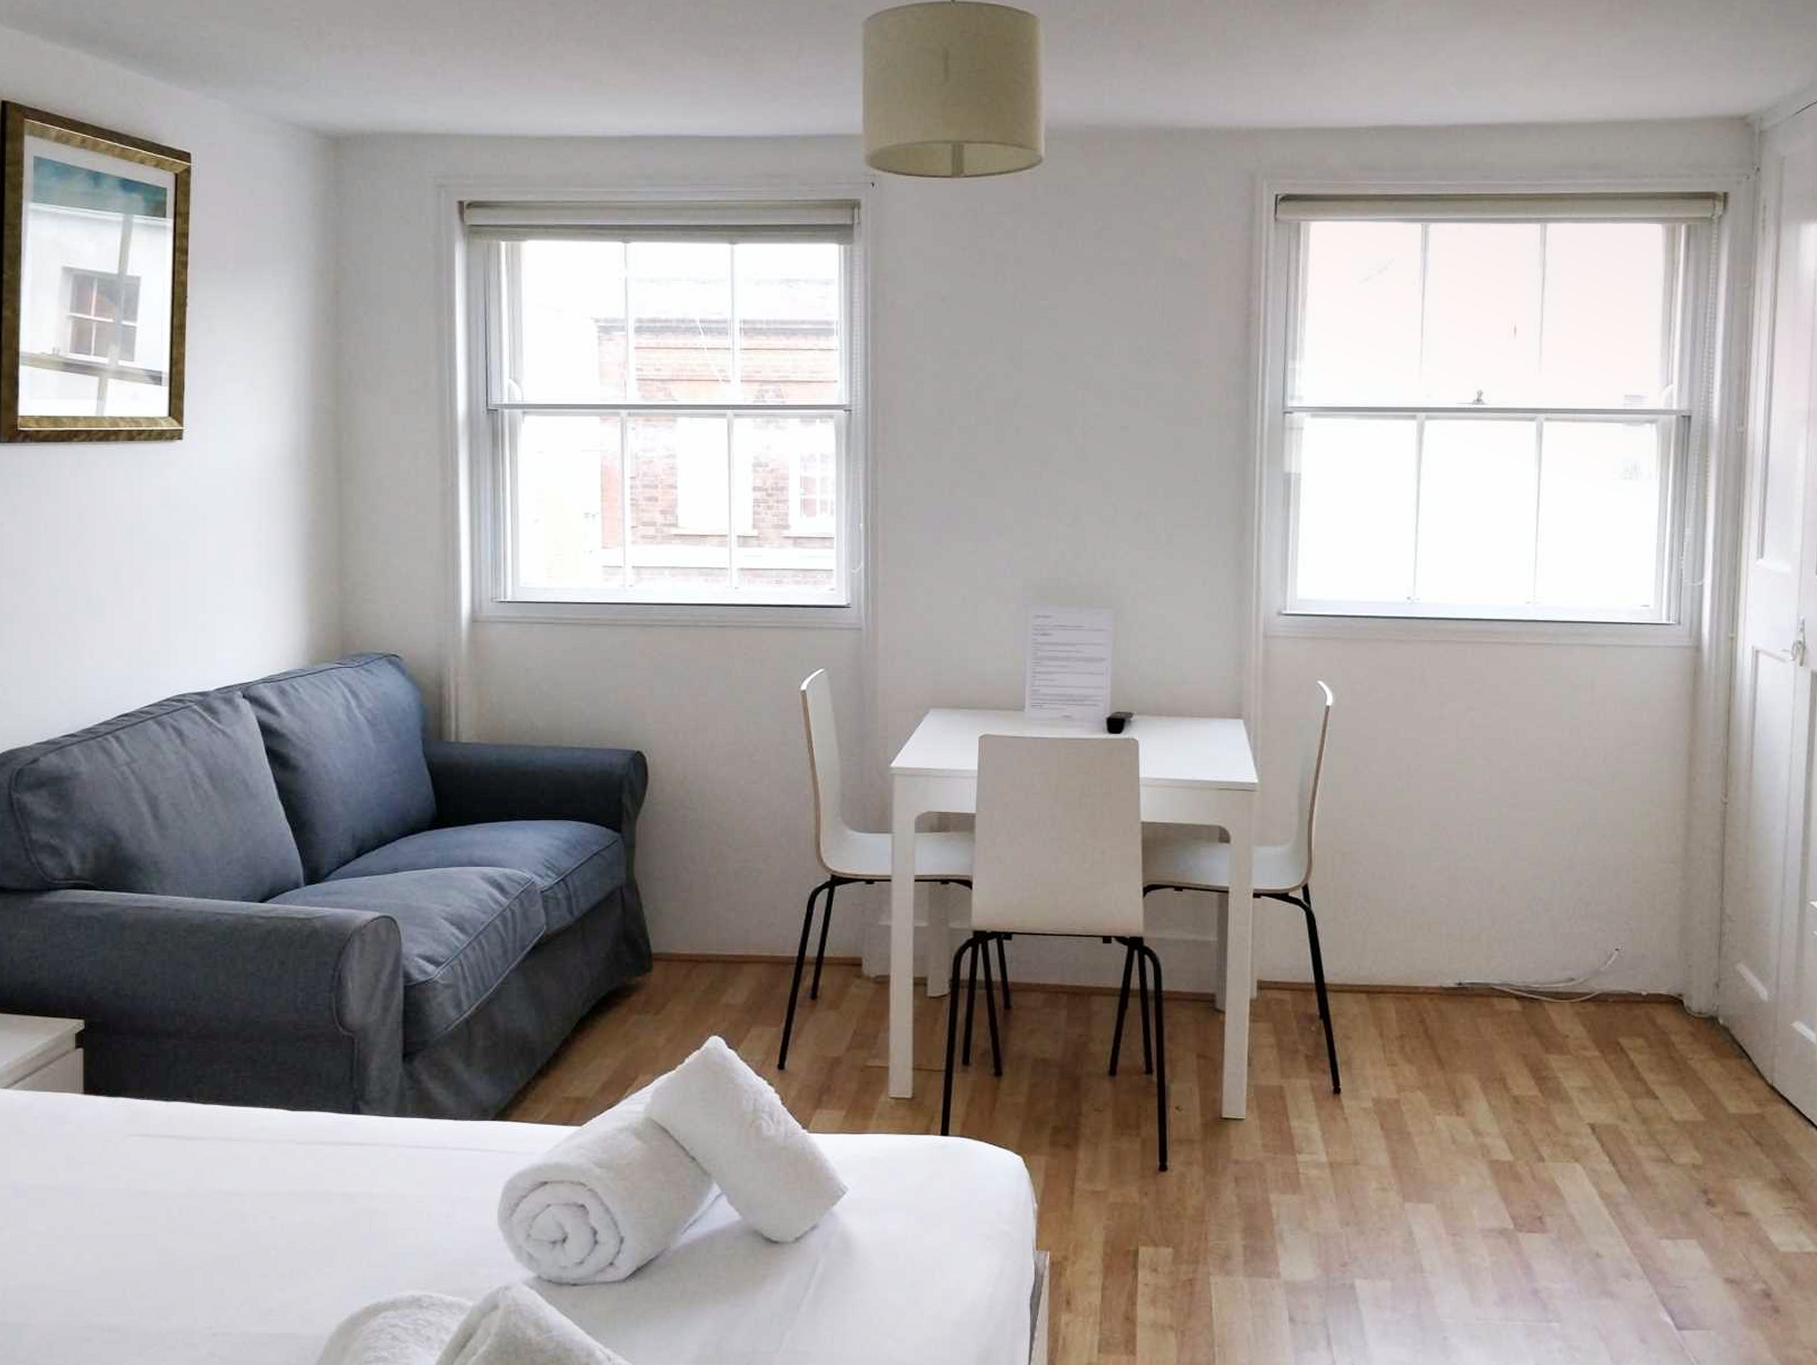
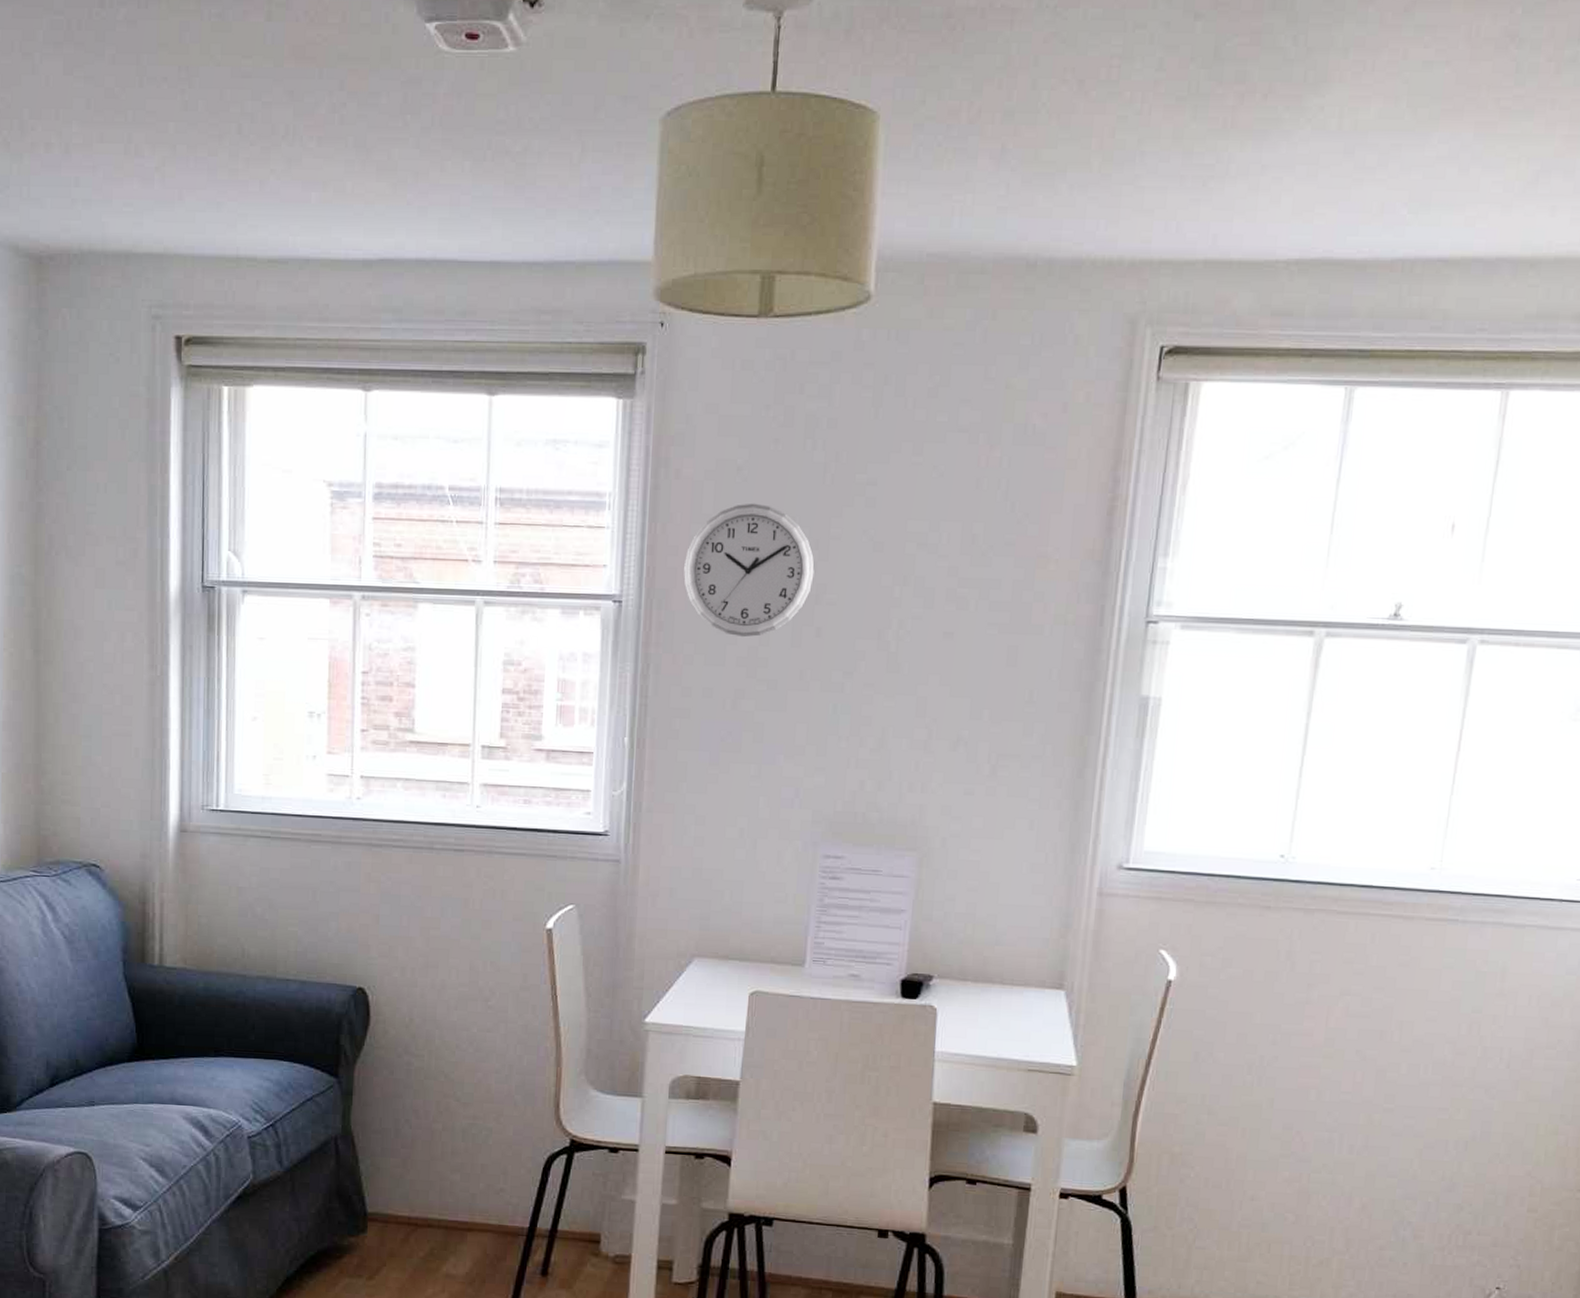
wall clock: none [903,326,1011,437] -> present [684,503,815,638]

